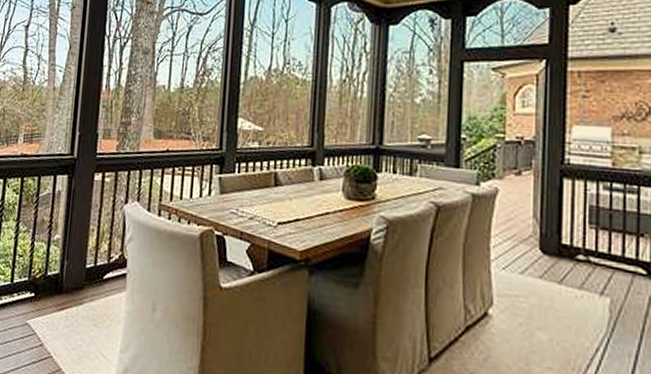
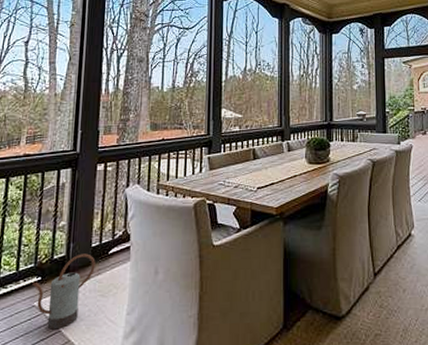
watering can: none [25,274,90,355] -> present [32,253,96,330]

